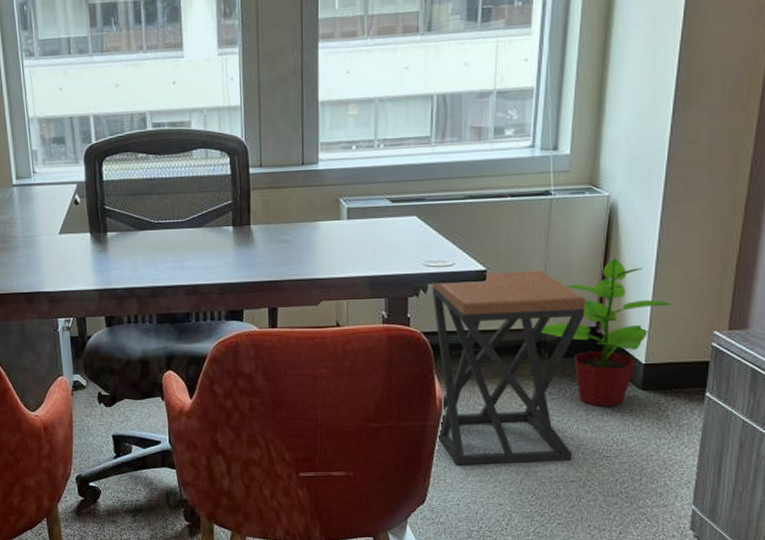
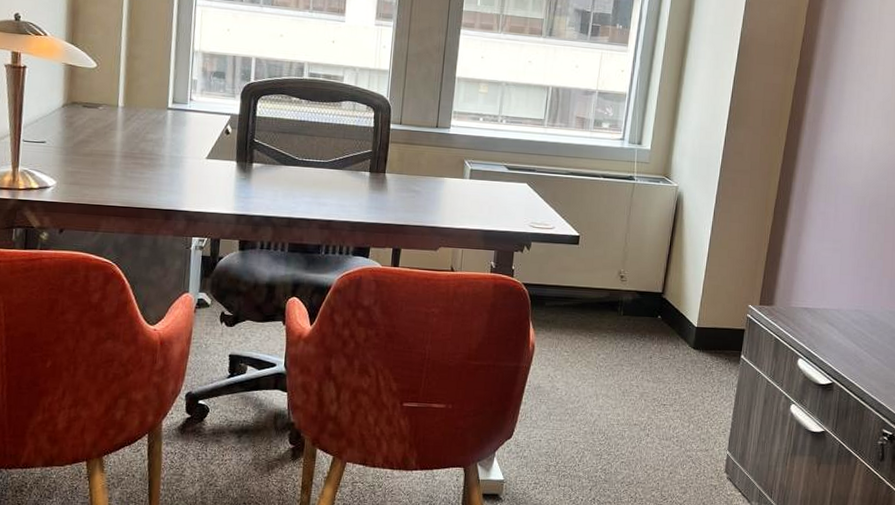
stool: present [432,270,585,466] -> none [527,238,655,406]
potted plant: present [541,256,671,407] -> none [619,236,719,362]

